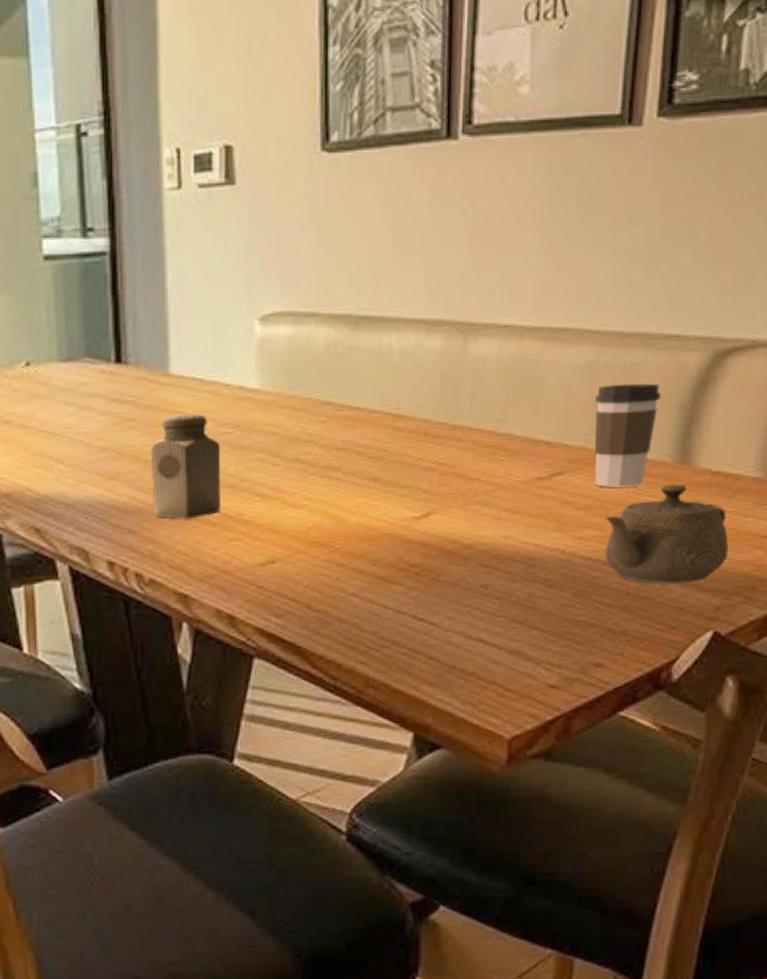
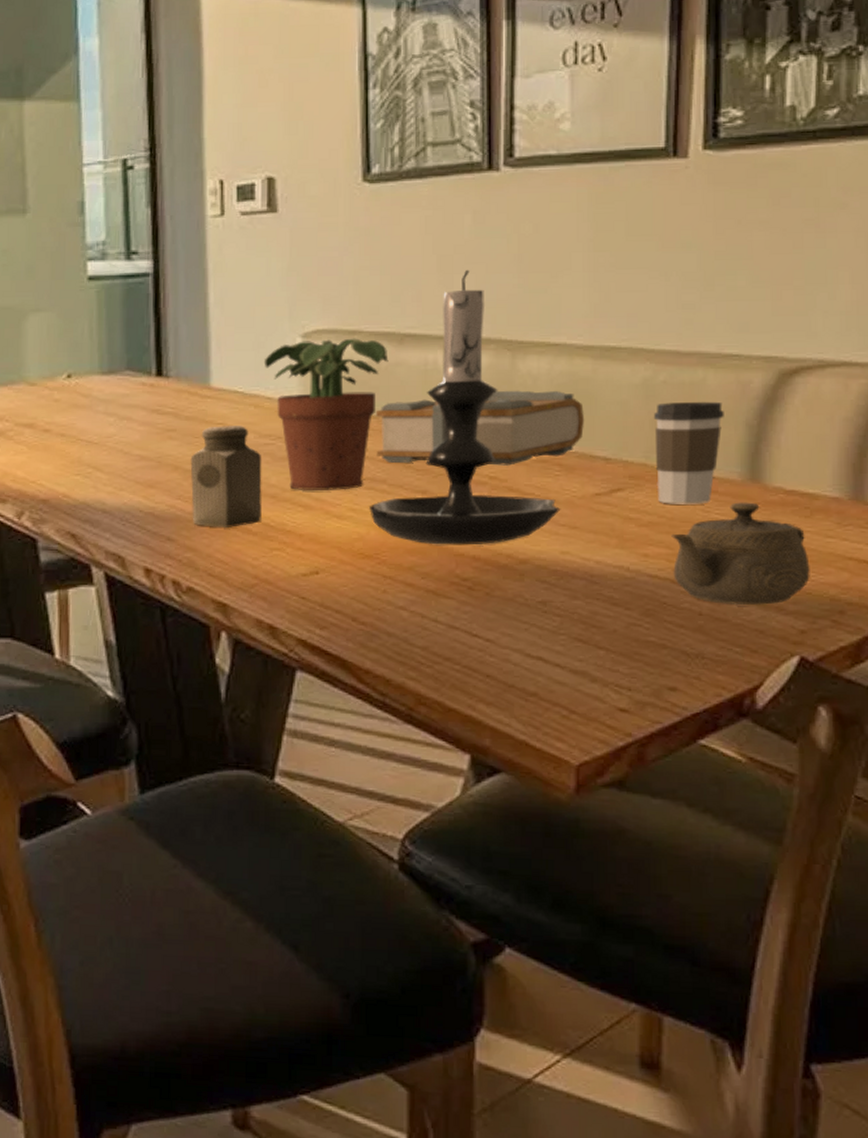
potted plant: none [222,321,345,479] -> present [264,338,389,490]
candle holder: none [324,247,503,532] -> present [369,269,560,545]
book: none [331,374,531,451] -> present [375,390,585,466]

